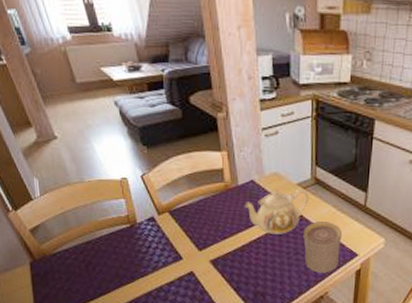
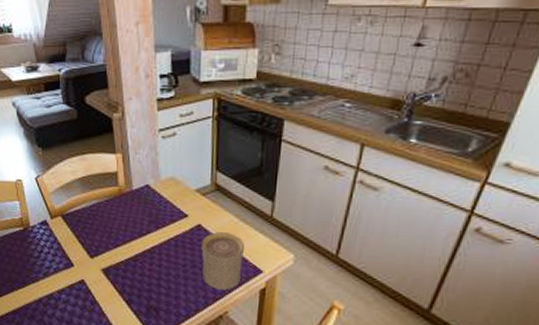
teapot: present [244,189,309,234] -> none [138,195,208,245]

